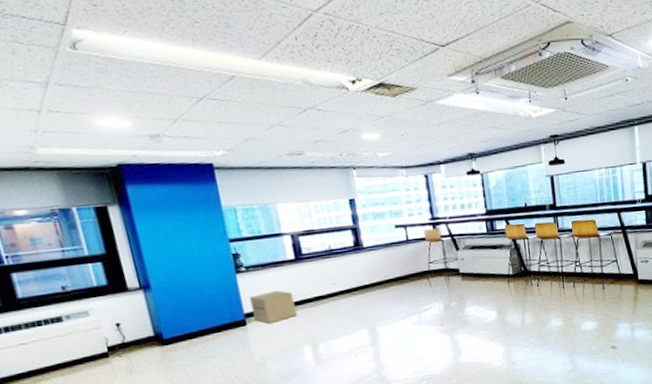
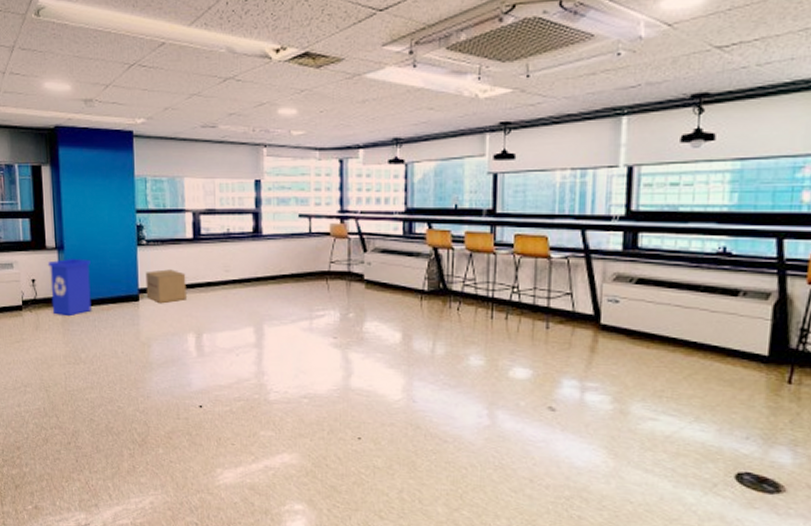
recycling bin: none [132,294,194,355] -> present [47,258,91,317]

